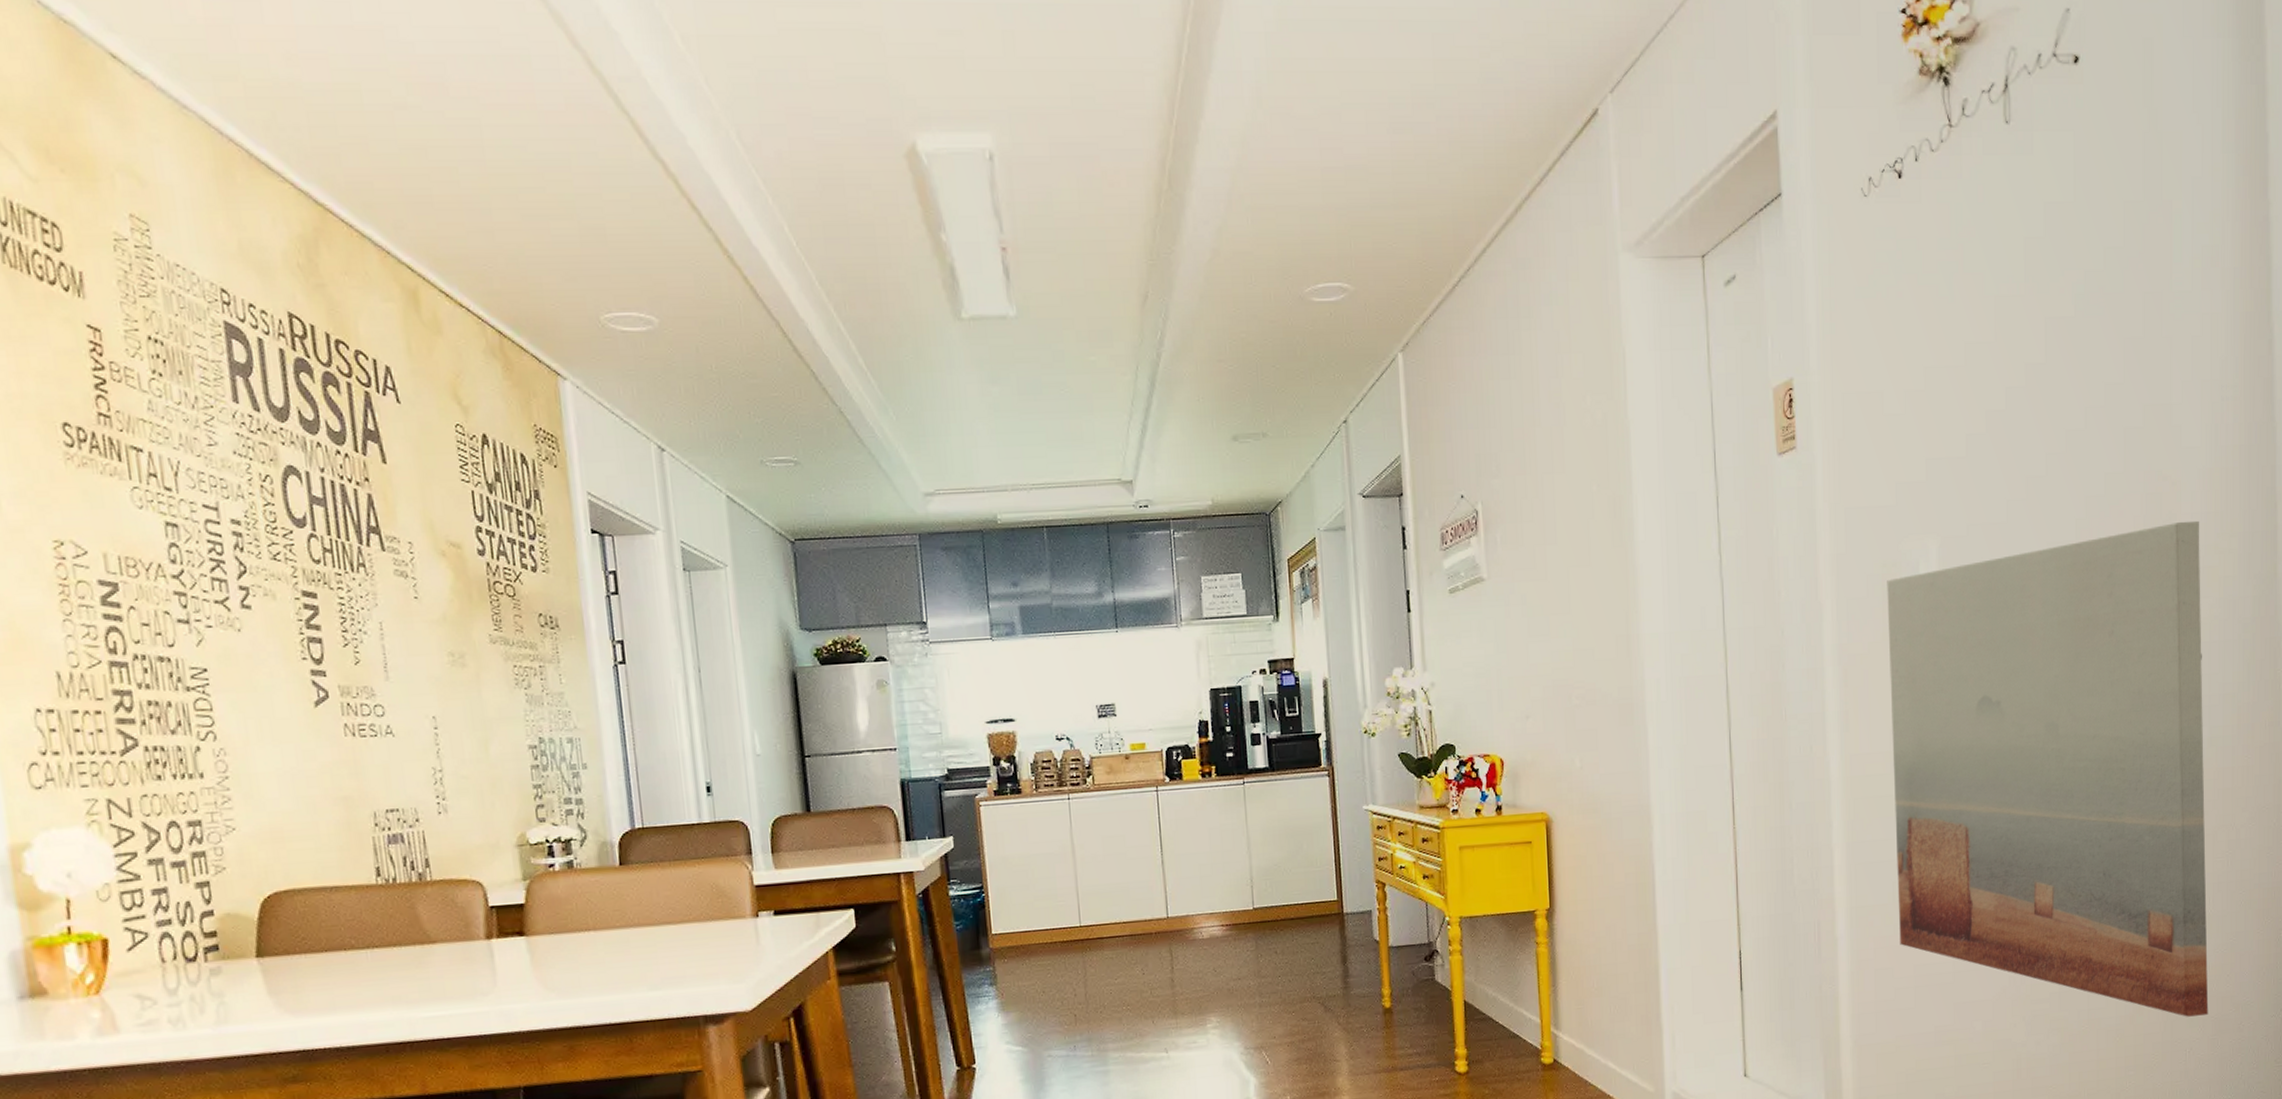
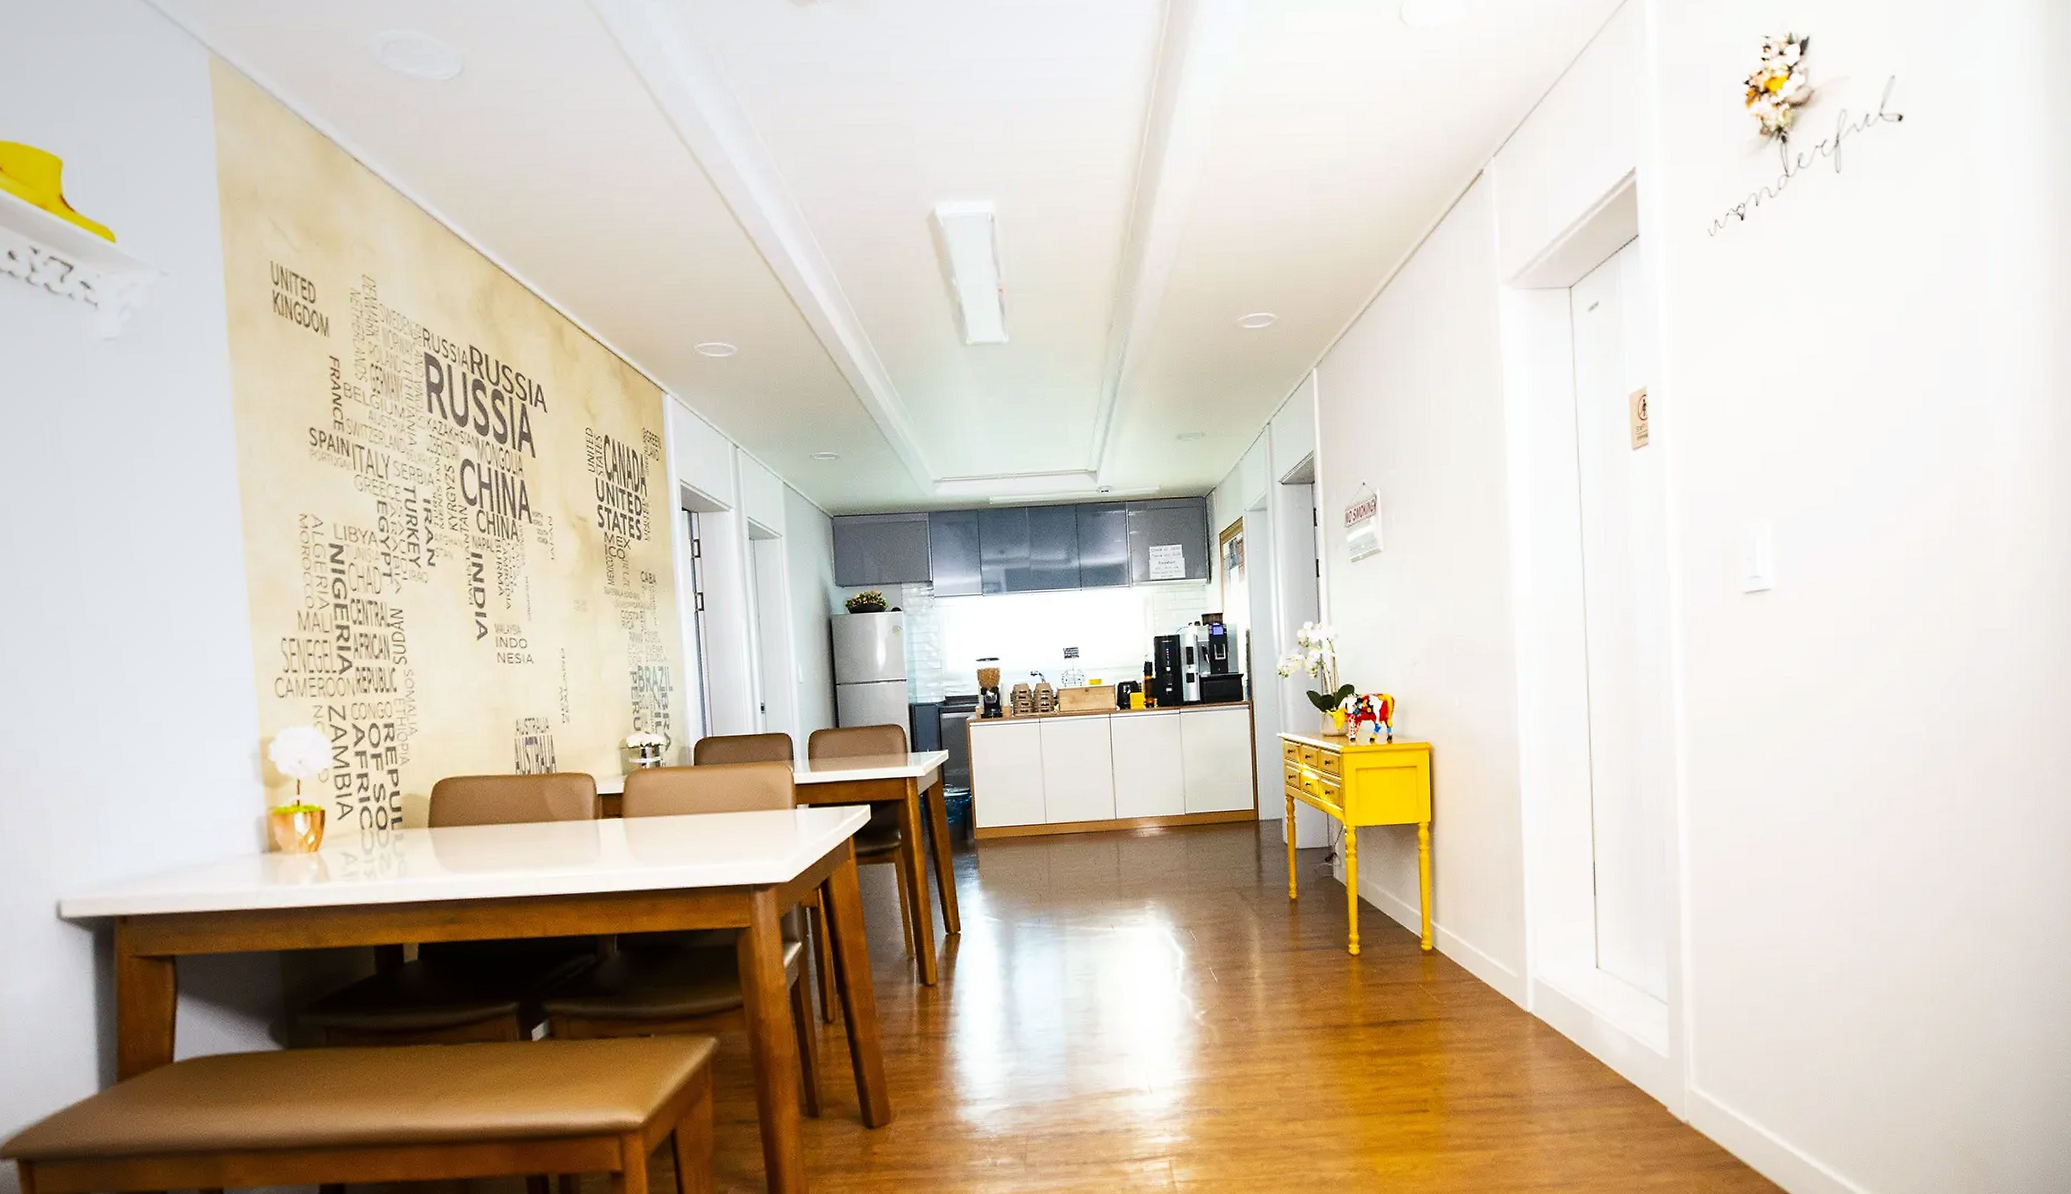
wall art: present [1887,520,2209,1017] -> none [1727,505,2017,933]

